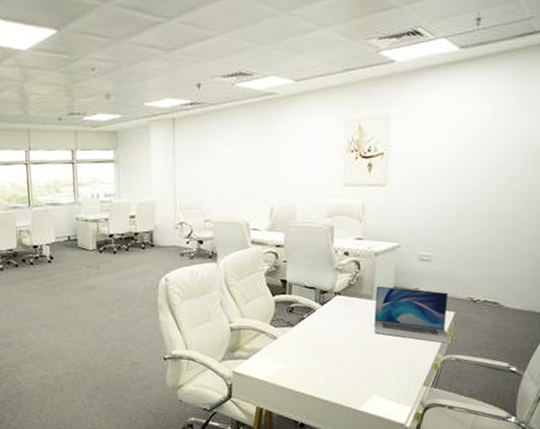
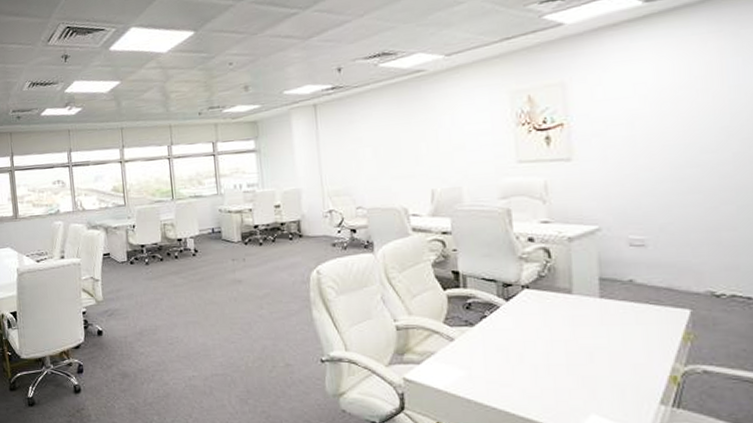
laptop: present [374,286,452,345] -> none [575,277,693,352]

